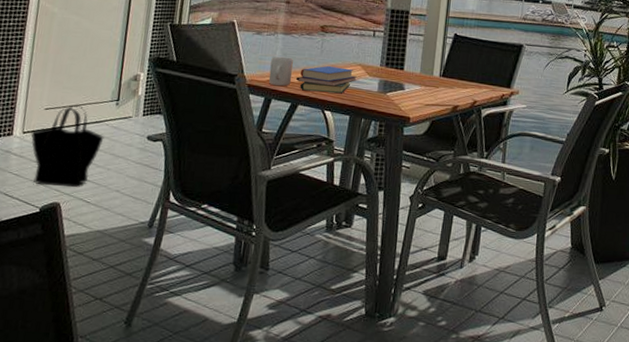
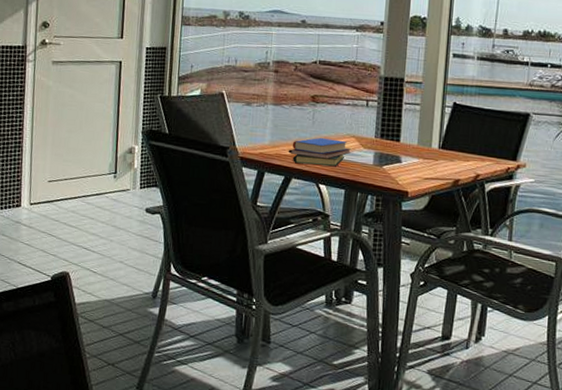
tote bag: present [31,105,104,187] -> none [37,177,105,257]
cup: present [268,56,294,87] -> none [260,128,285,160]

